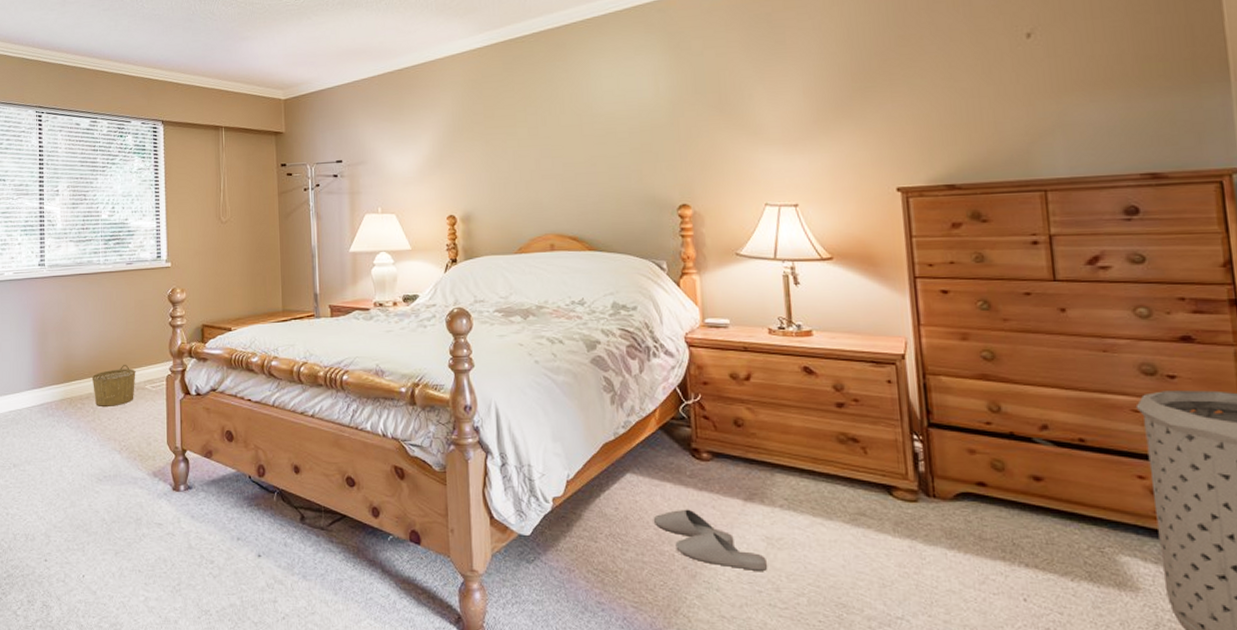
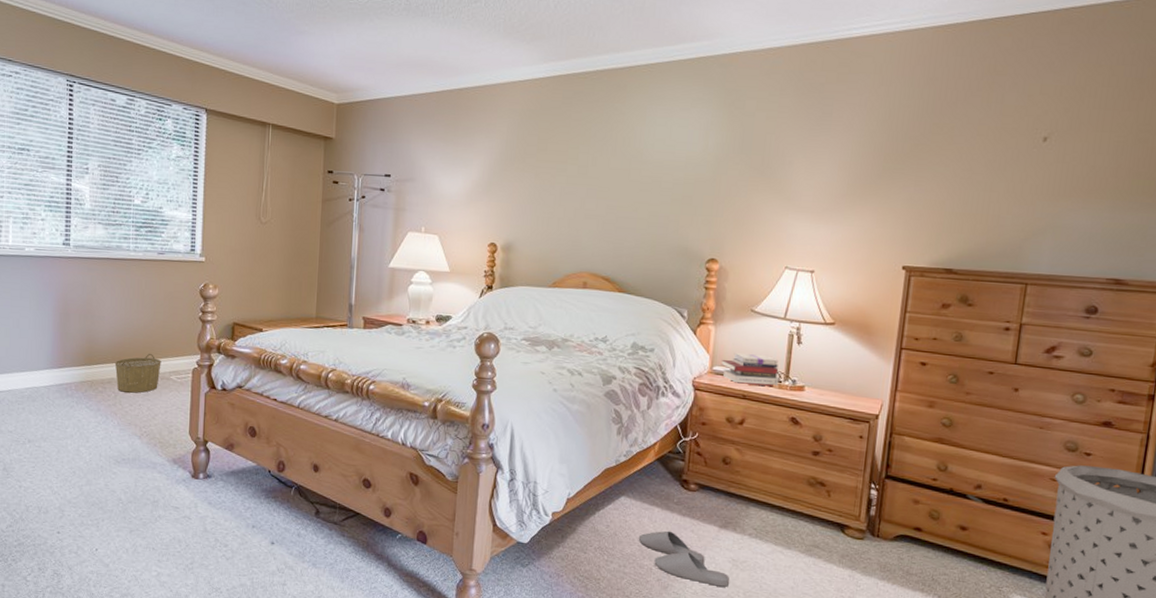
books: none [712,300,782,336] -> present [721,352,780,387]

